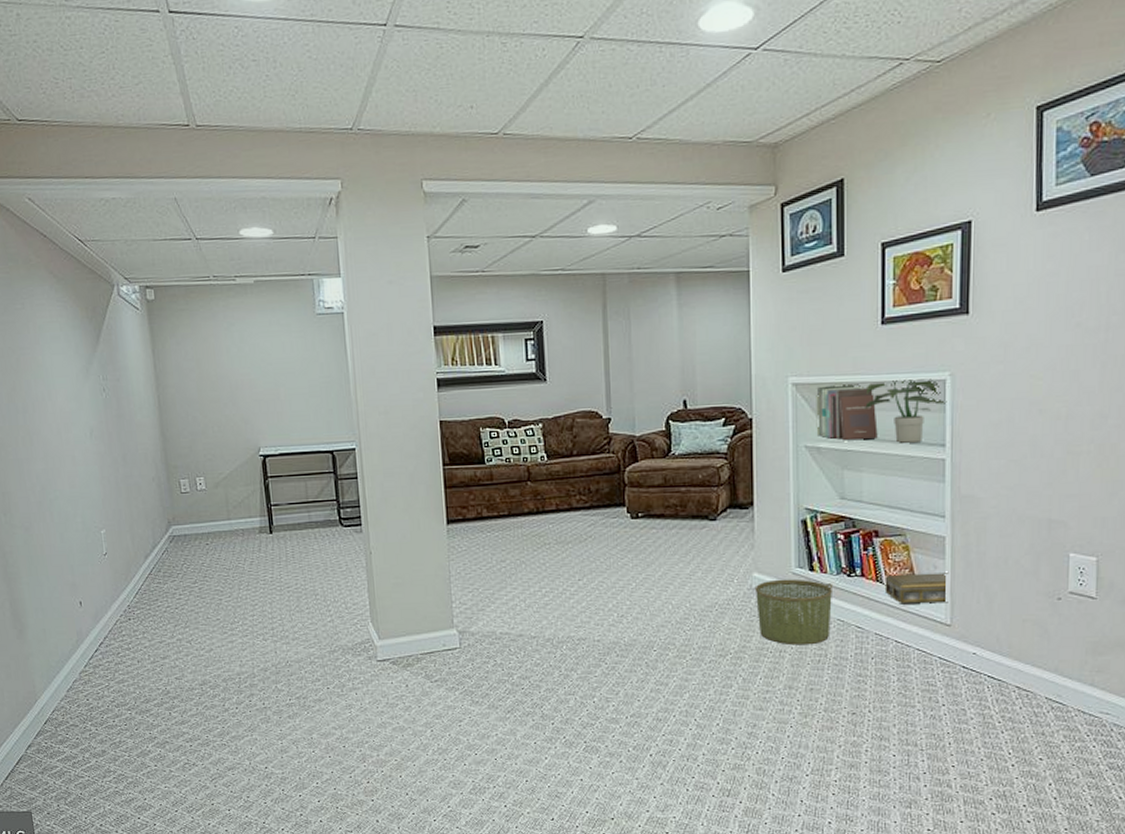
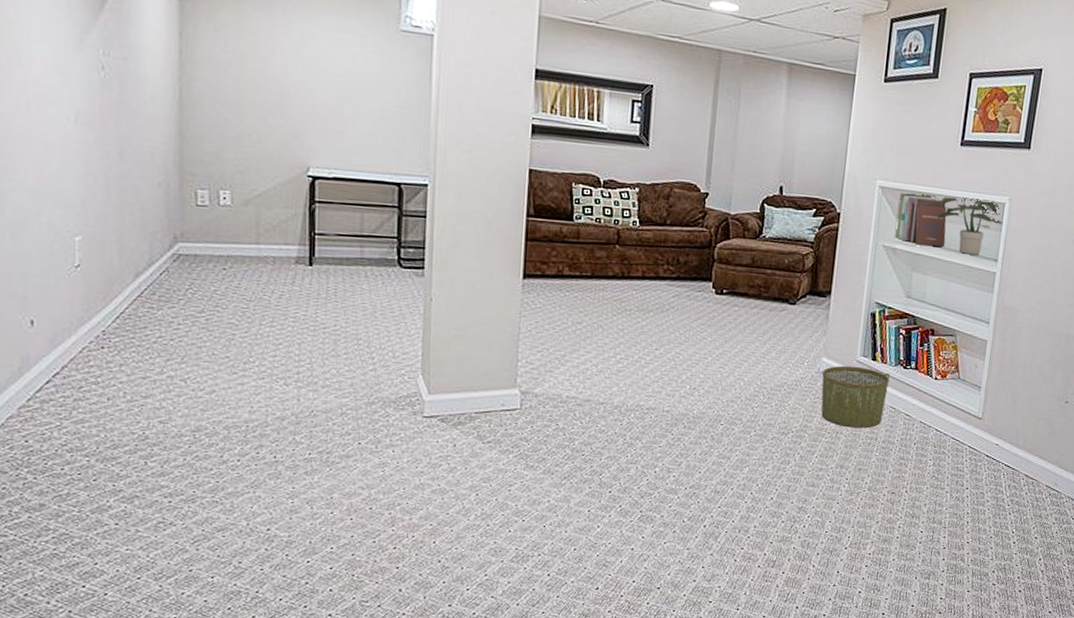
decorative box: present [884,573,949,604] -> none [932,370,986,399]

